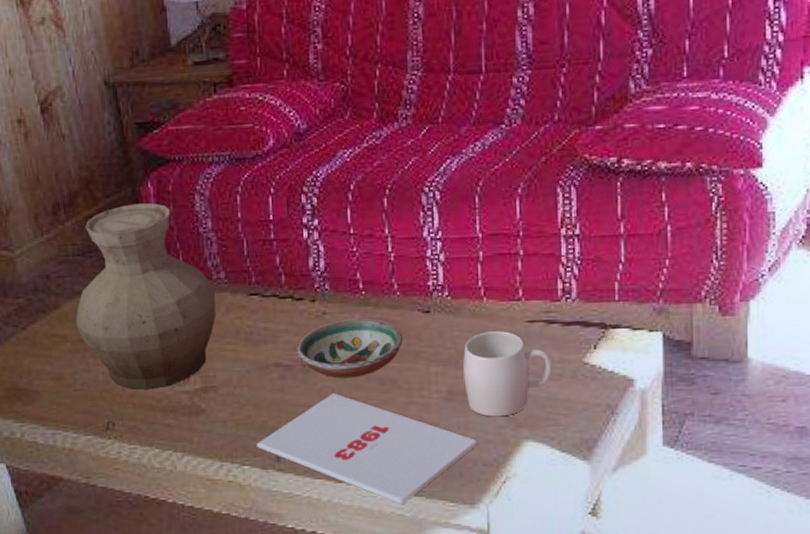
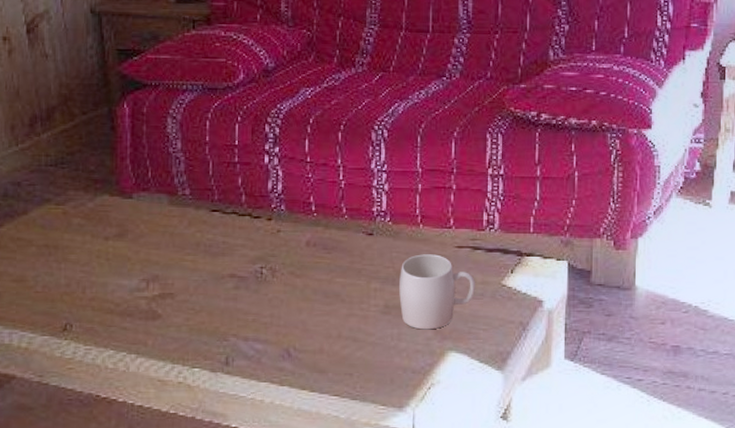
vase: present [75,203,216,389] -> none [42,122,179,294]
magazine: present [257,393,478,505] -> none [208,304,408,407]
decorative bowl: present [297,318,404,379] -> none [252,237,348,291]

